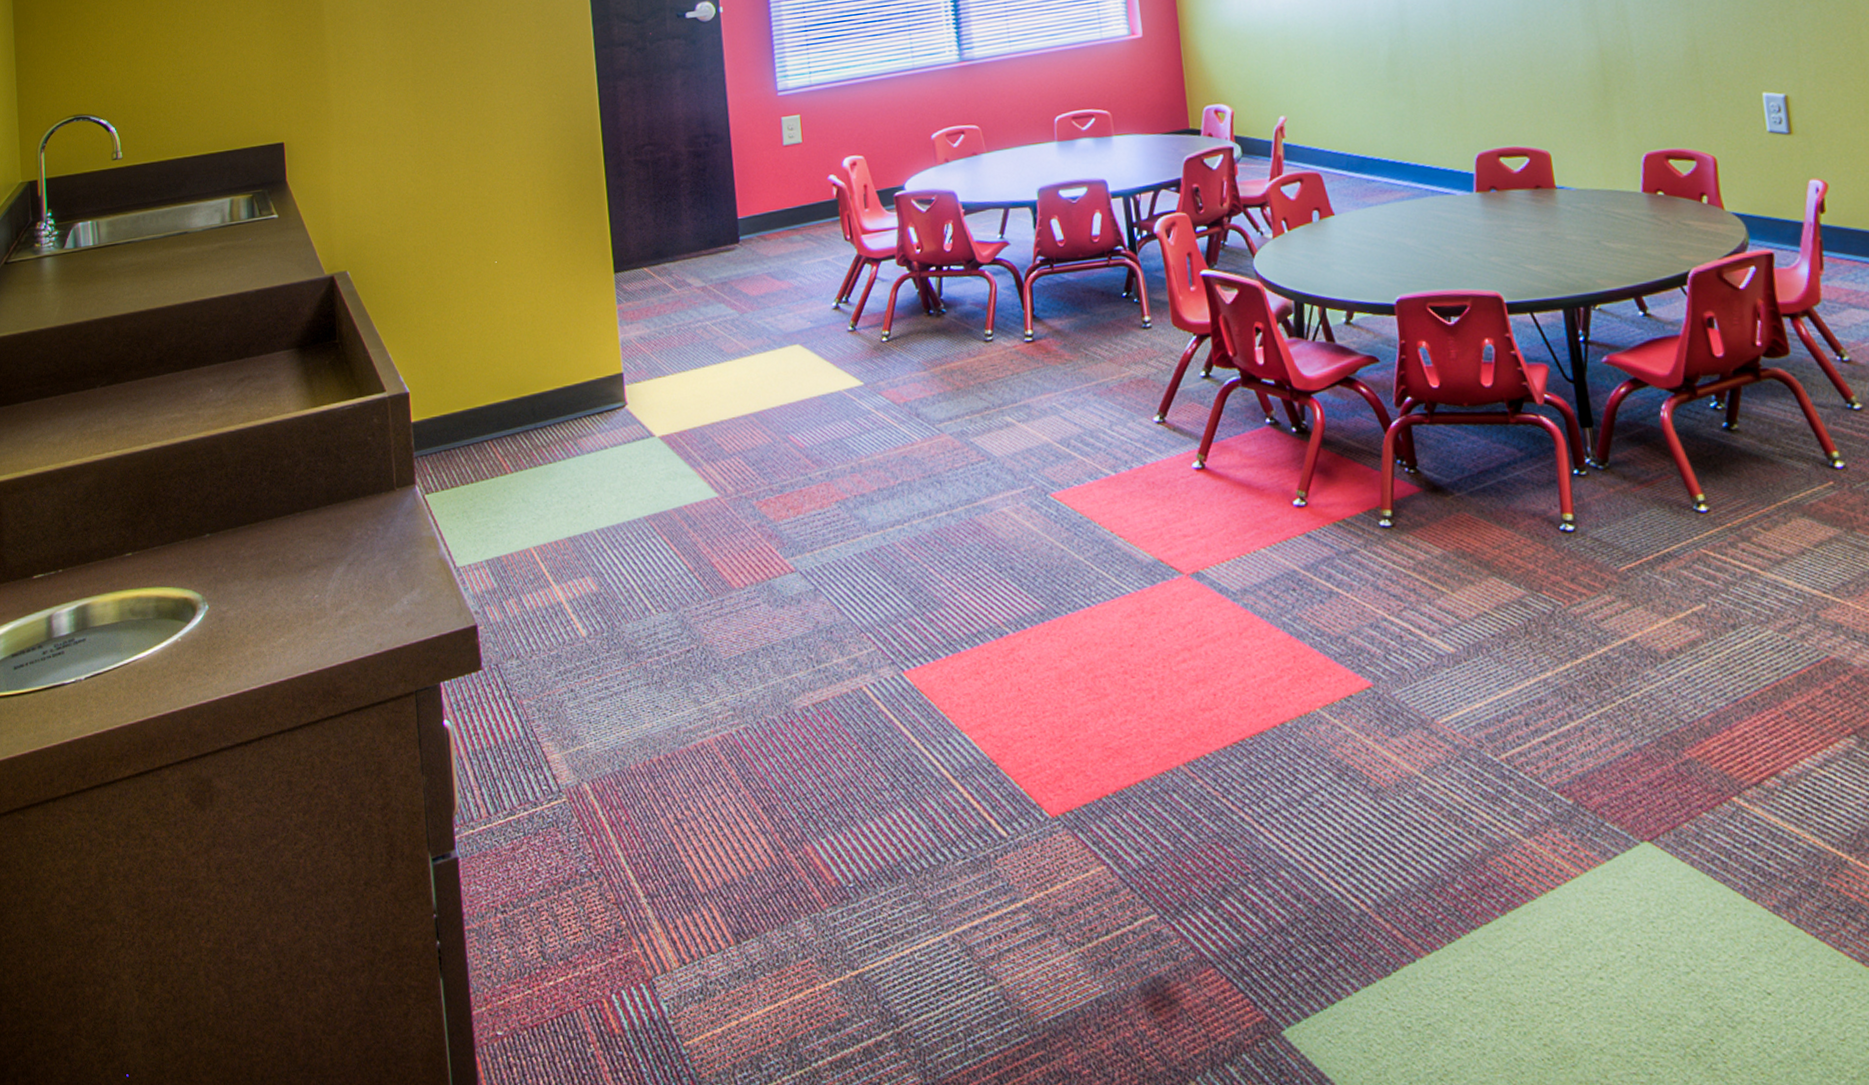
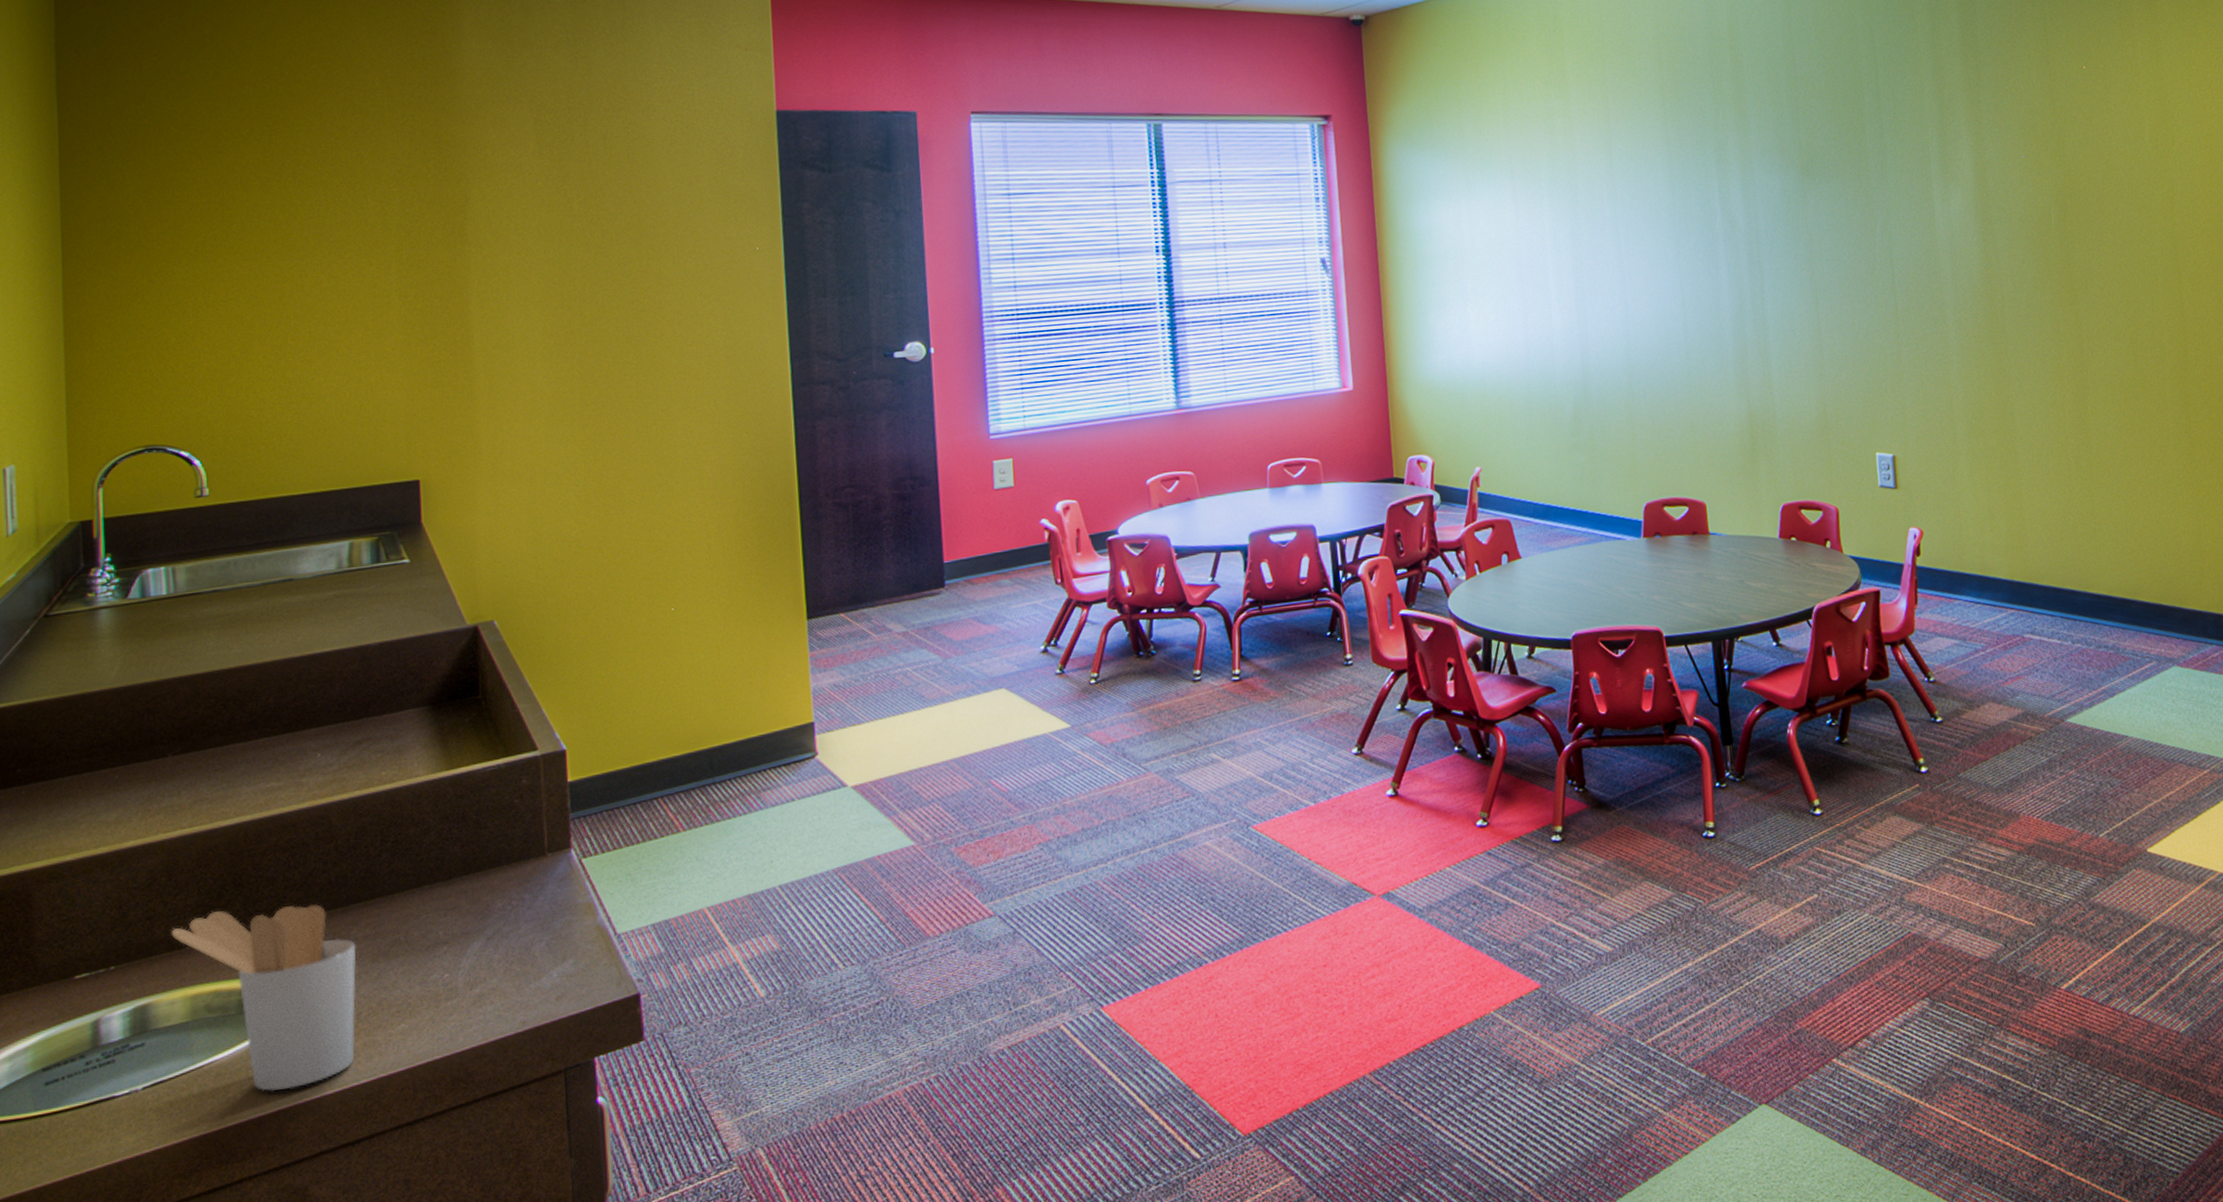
utensil holder: none [102,524,245,691] -> present [171,904,357,1092]

